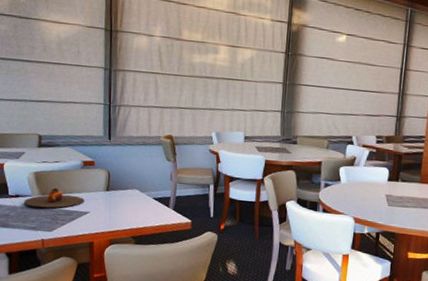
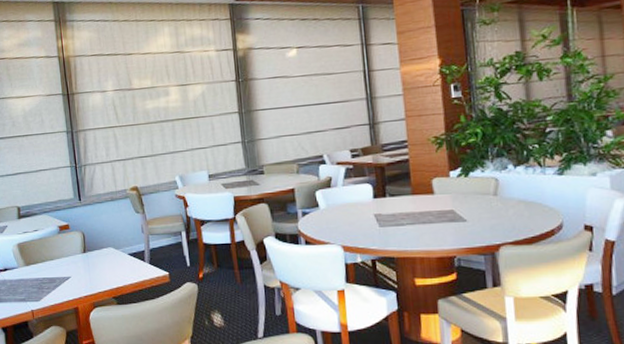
plate: present [24,187,85,209] -> none [12,256,65,279]

